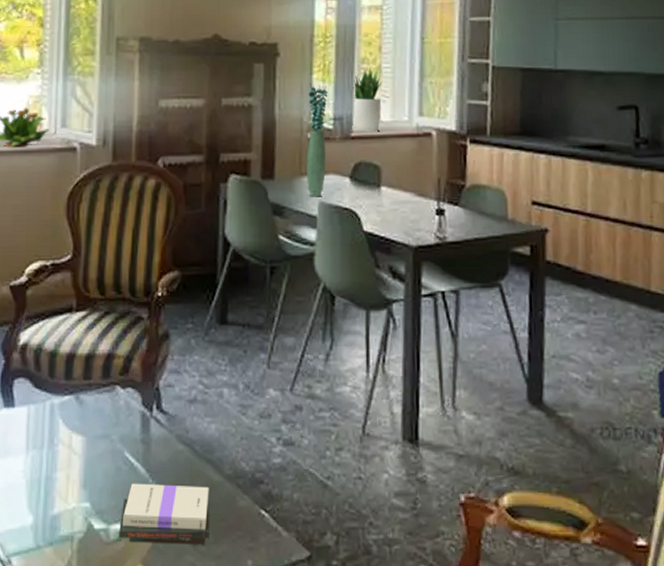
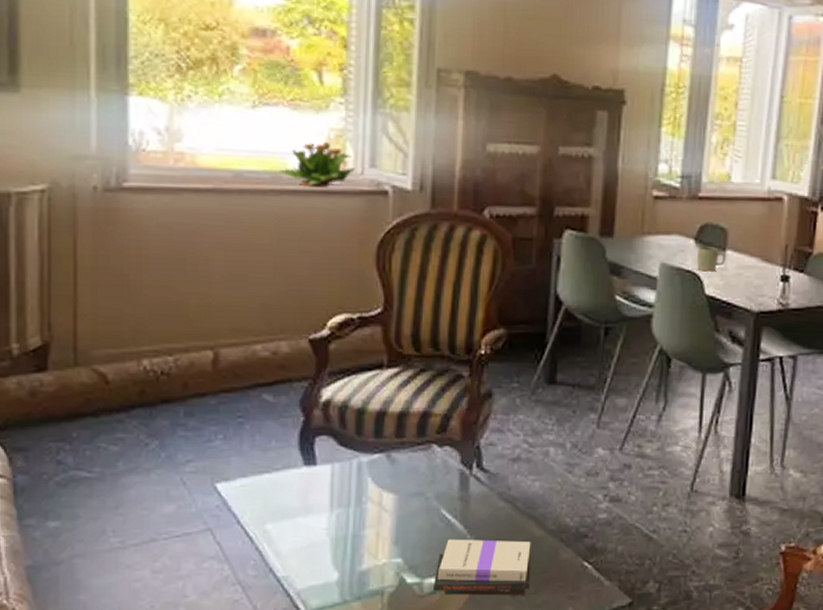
vase: present [306,83,328,197] -> none [648,136,677,258]
planter: present [350,67,382,132] -> none [698,124,736,193]
mug: none [352,184,380,208] -> present [696,246,725,272]

